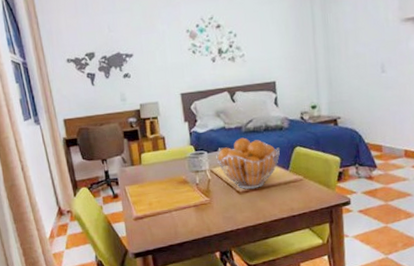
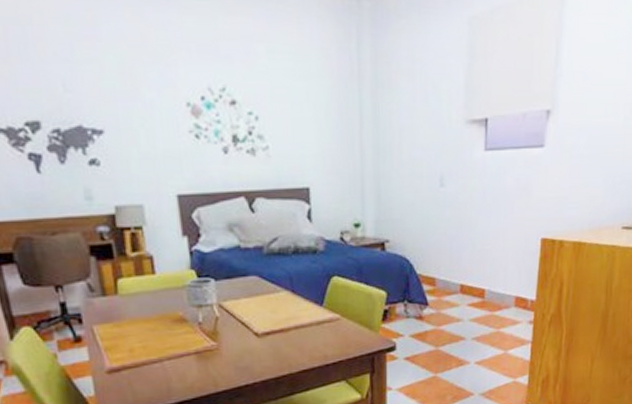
fruit basket: present [216,137,281,189] -> none [227,261,313,330]

